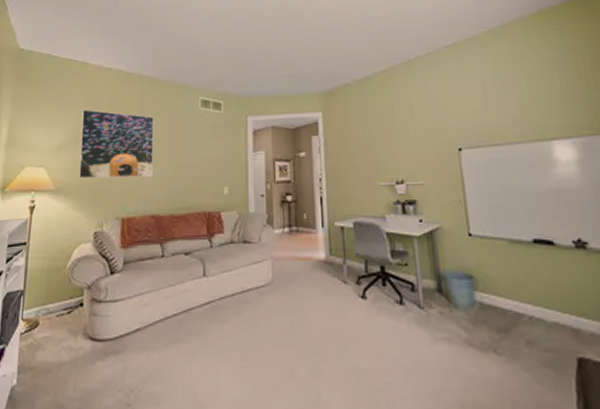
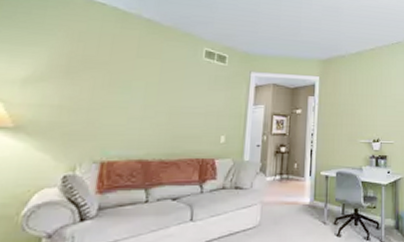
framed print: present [79,109,154,179] -> none [49,43,152,122]

